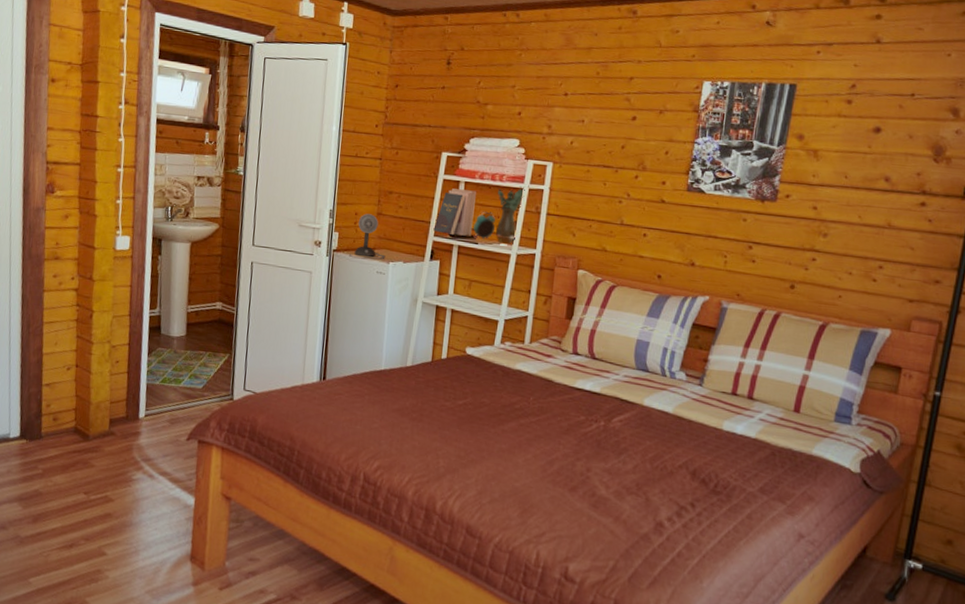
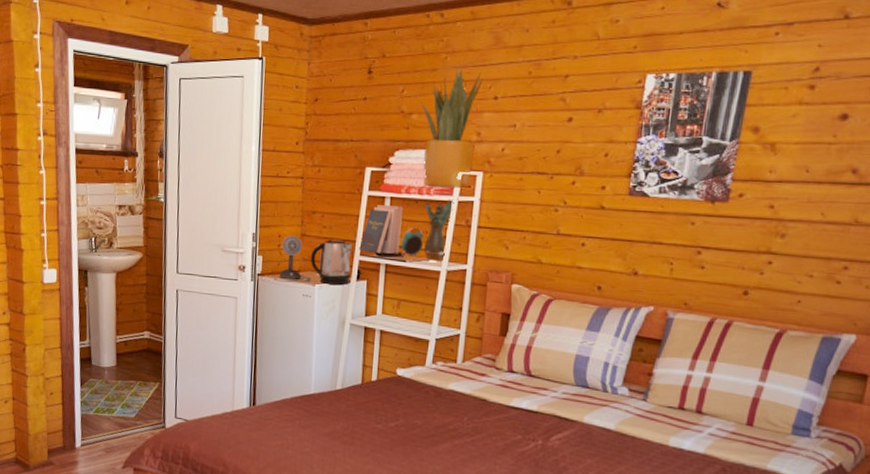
kettle: none [385,219,427,264] -> present [310,239,352,285]
planter: none [496,62,555,178] -> present [421,65,484,189]

